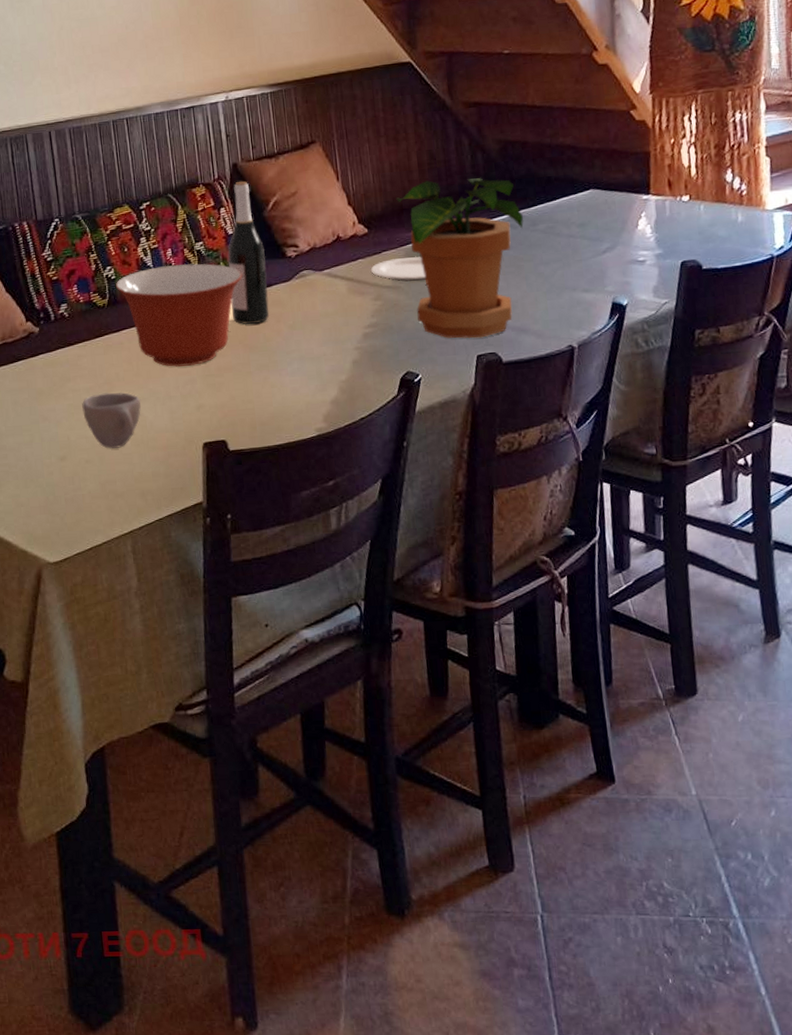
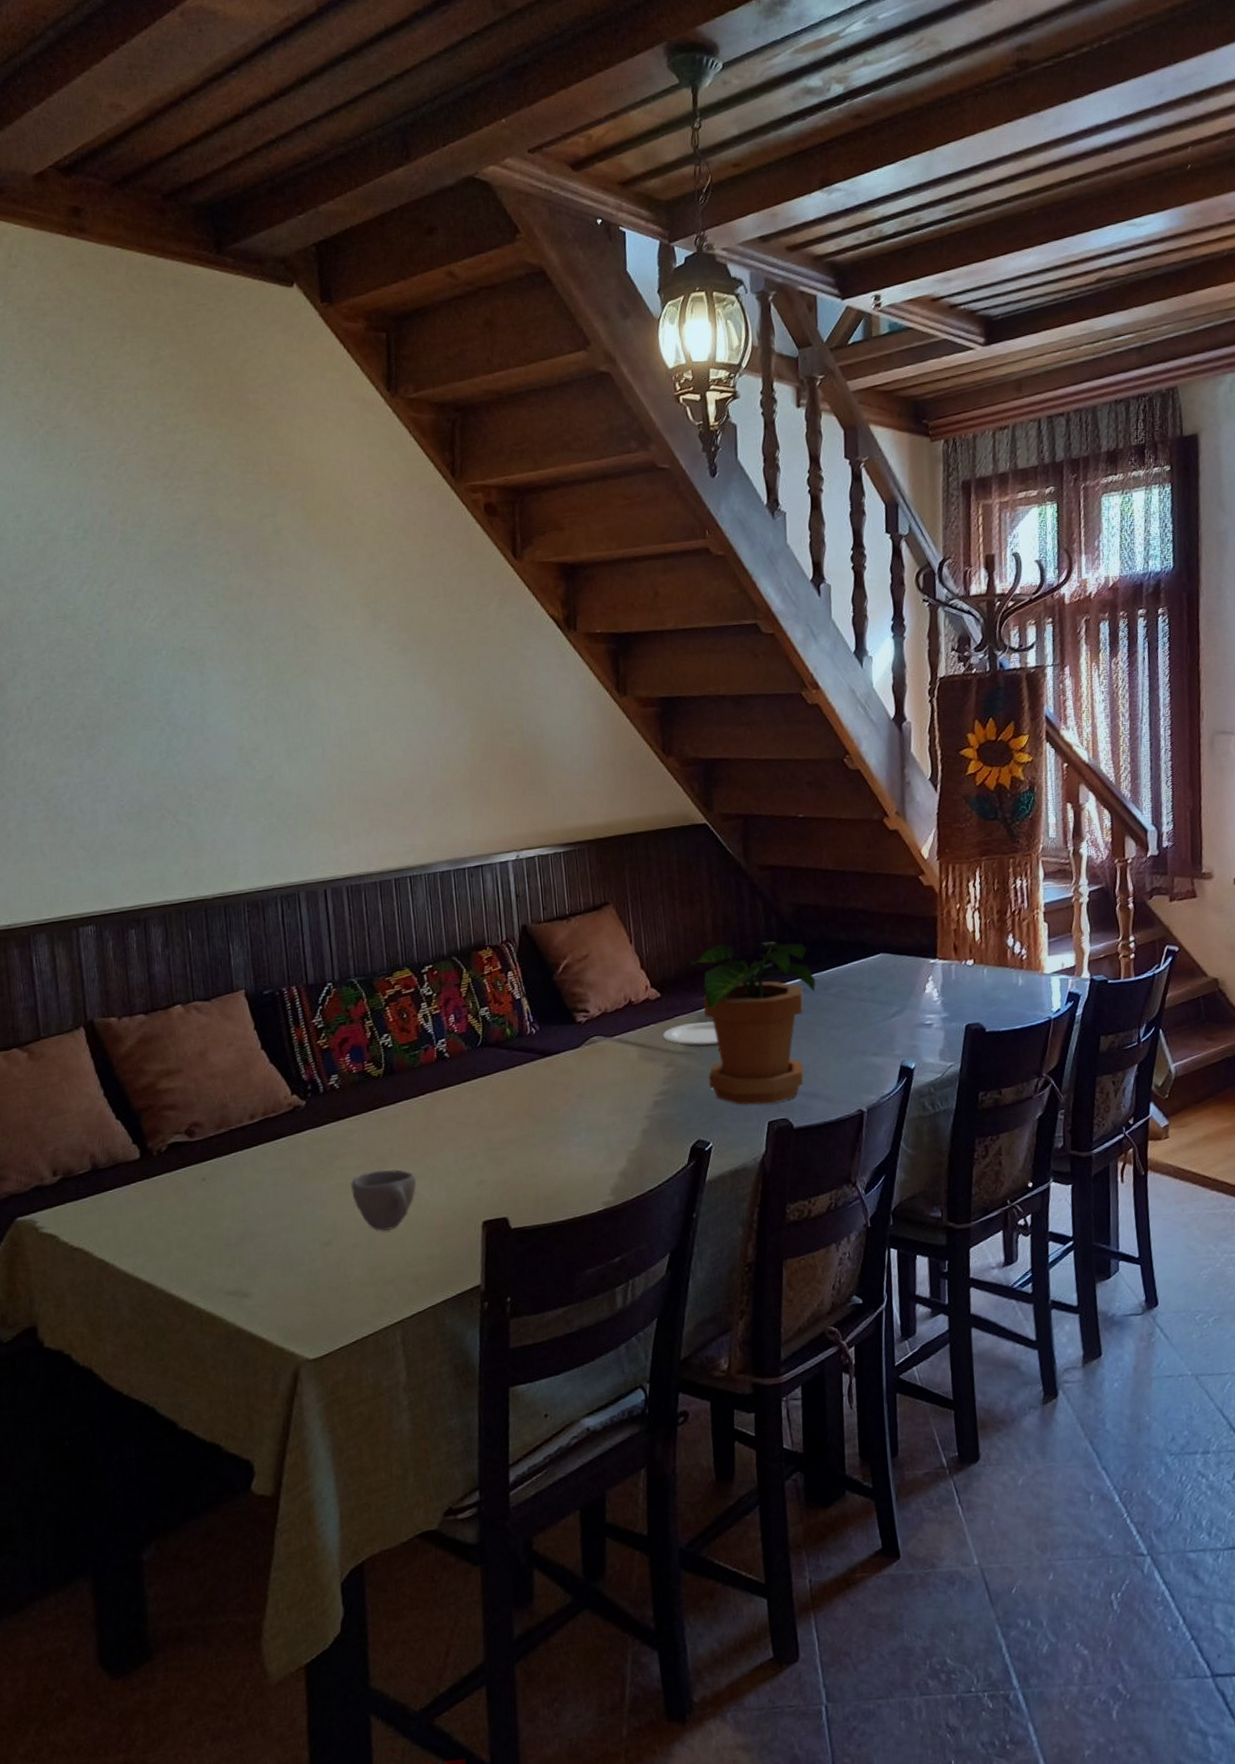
mixing bowl: present [115,263,243,367] -> none [392,1030,530,1140]
wine bottle: present [227,181,270,324] -> none [514,943,557,1094]

